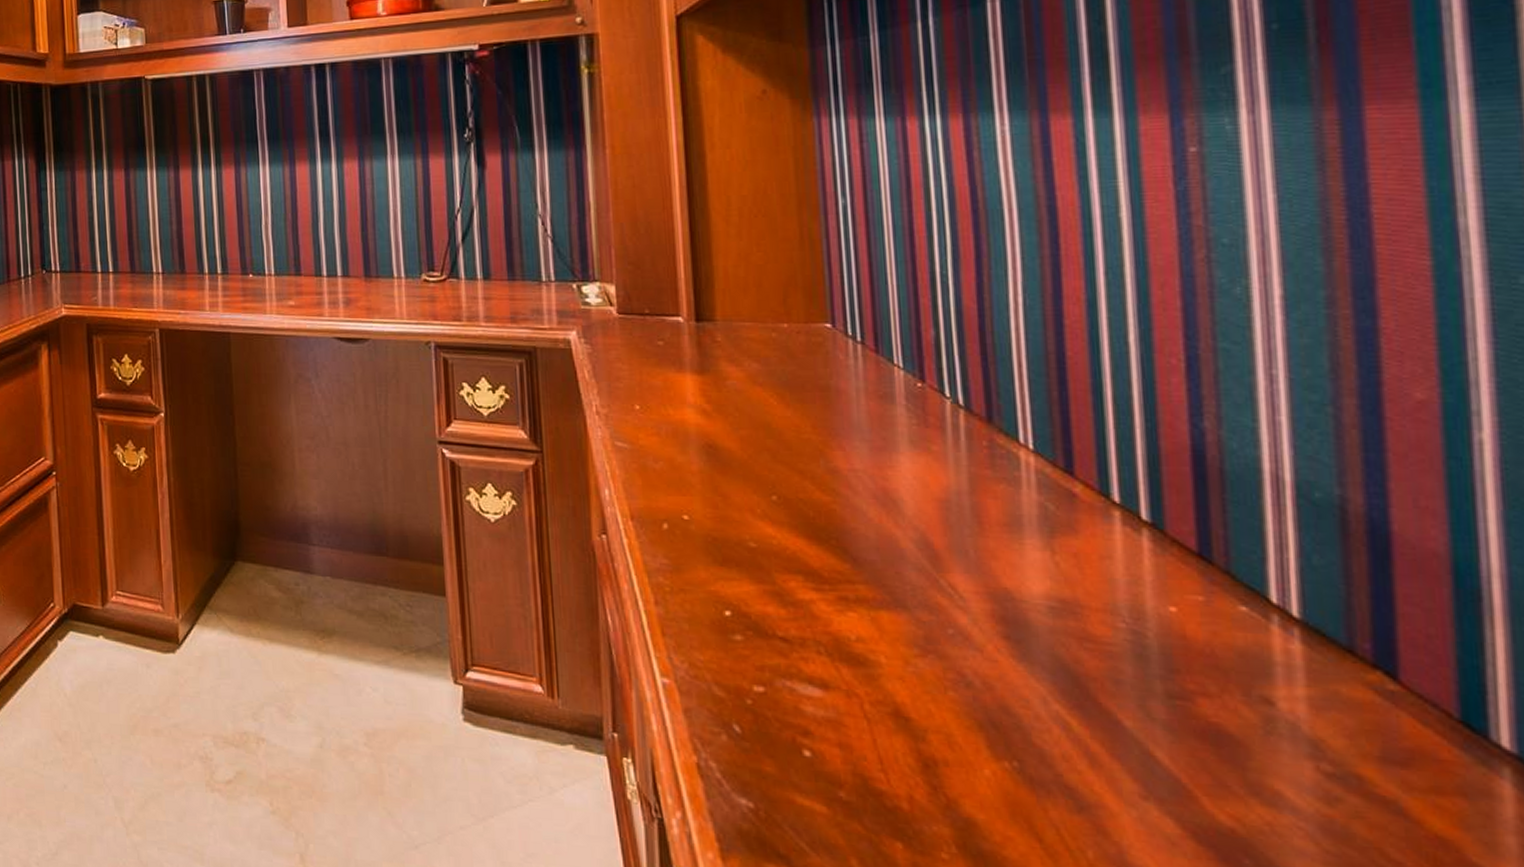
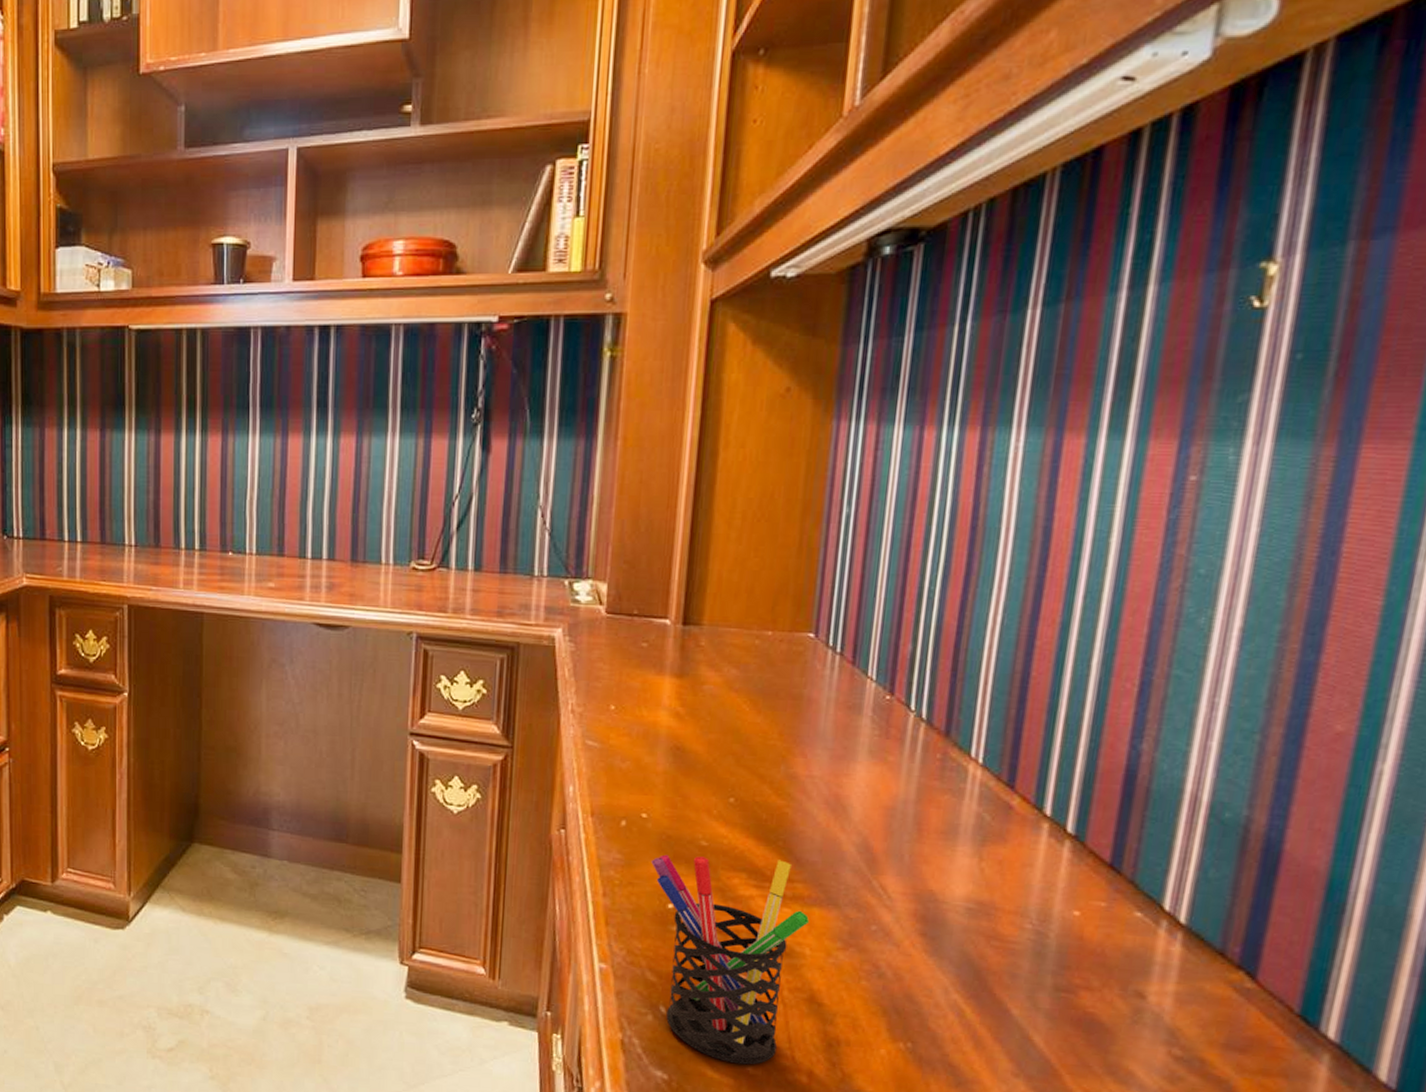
pen holder: none [700,558,880,790] -> present [651,854,810,1065]

